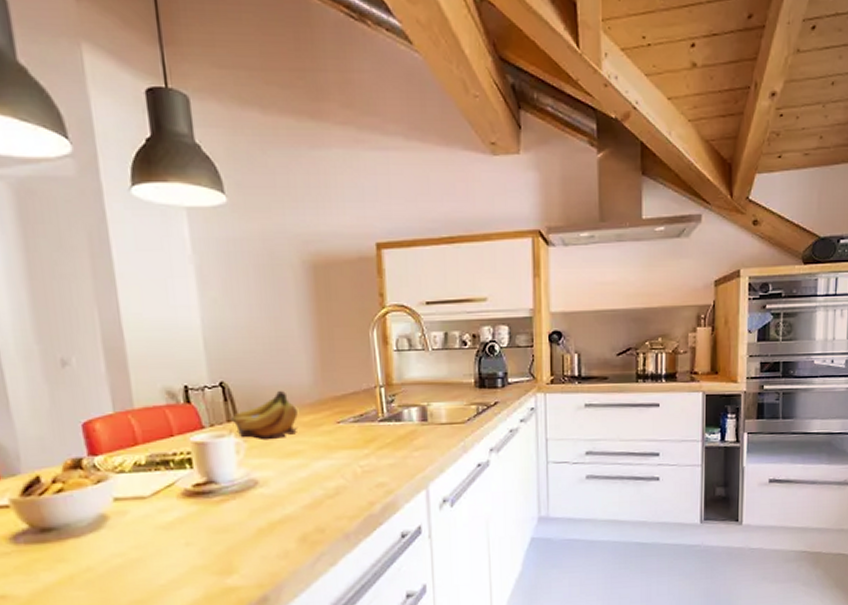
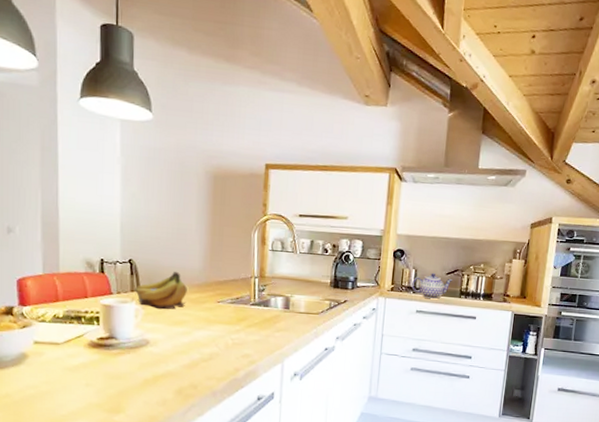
teapot: none [576,356,625,389] -> present [411,273,453,300]

